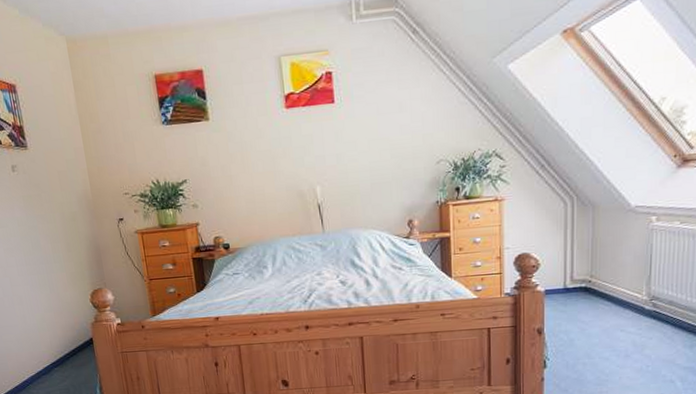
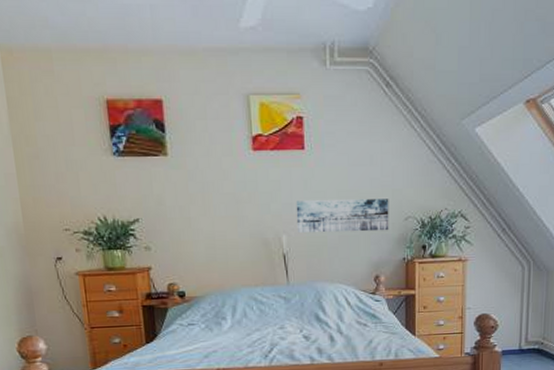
wall art: none [328,144,421,183] -> present [296,199,389,234]

